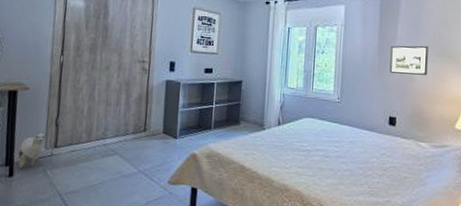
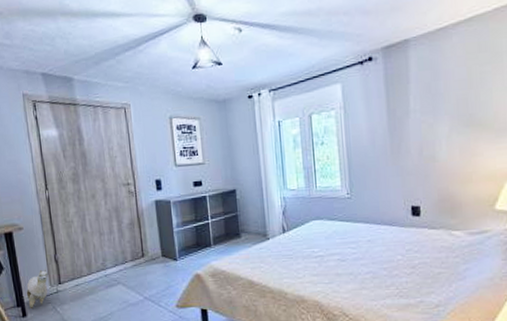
picture frame: present [389,45,428,75] -> none [403,115,453,155]

